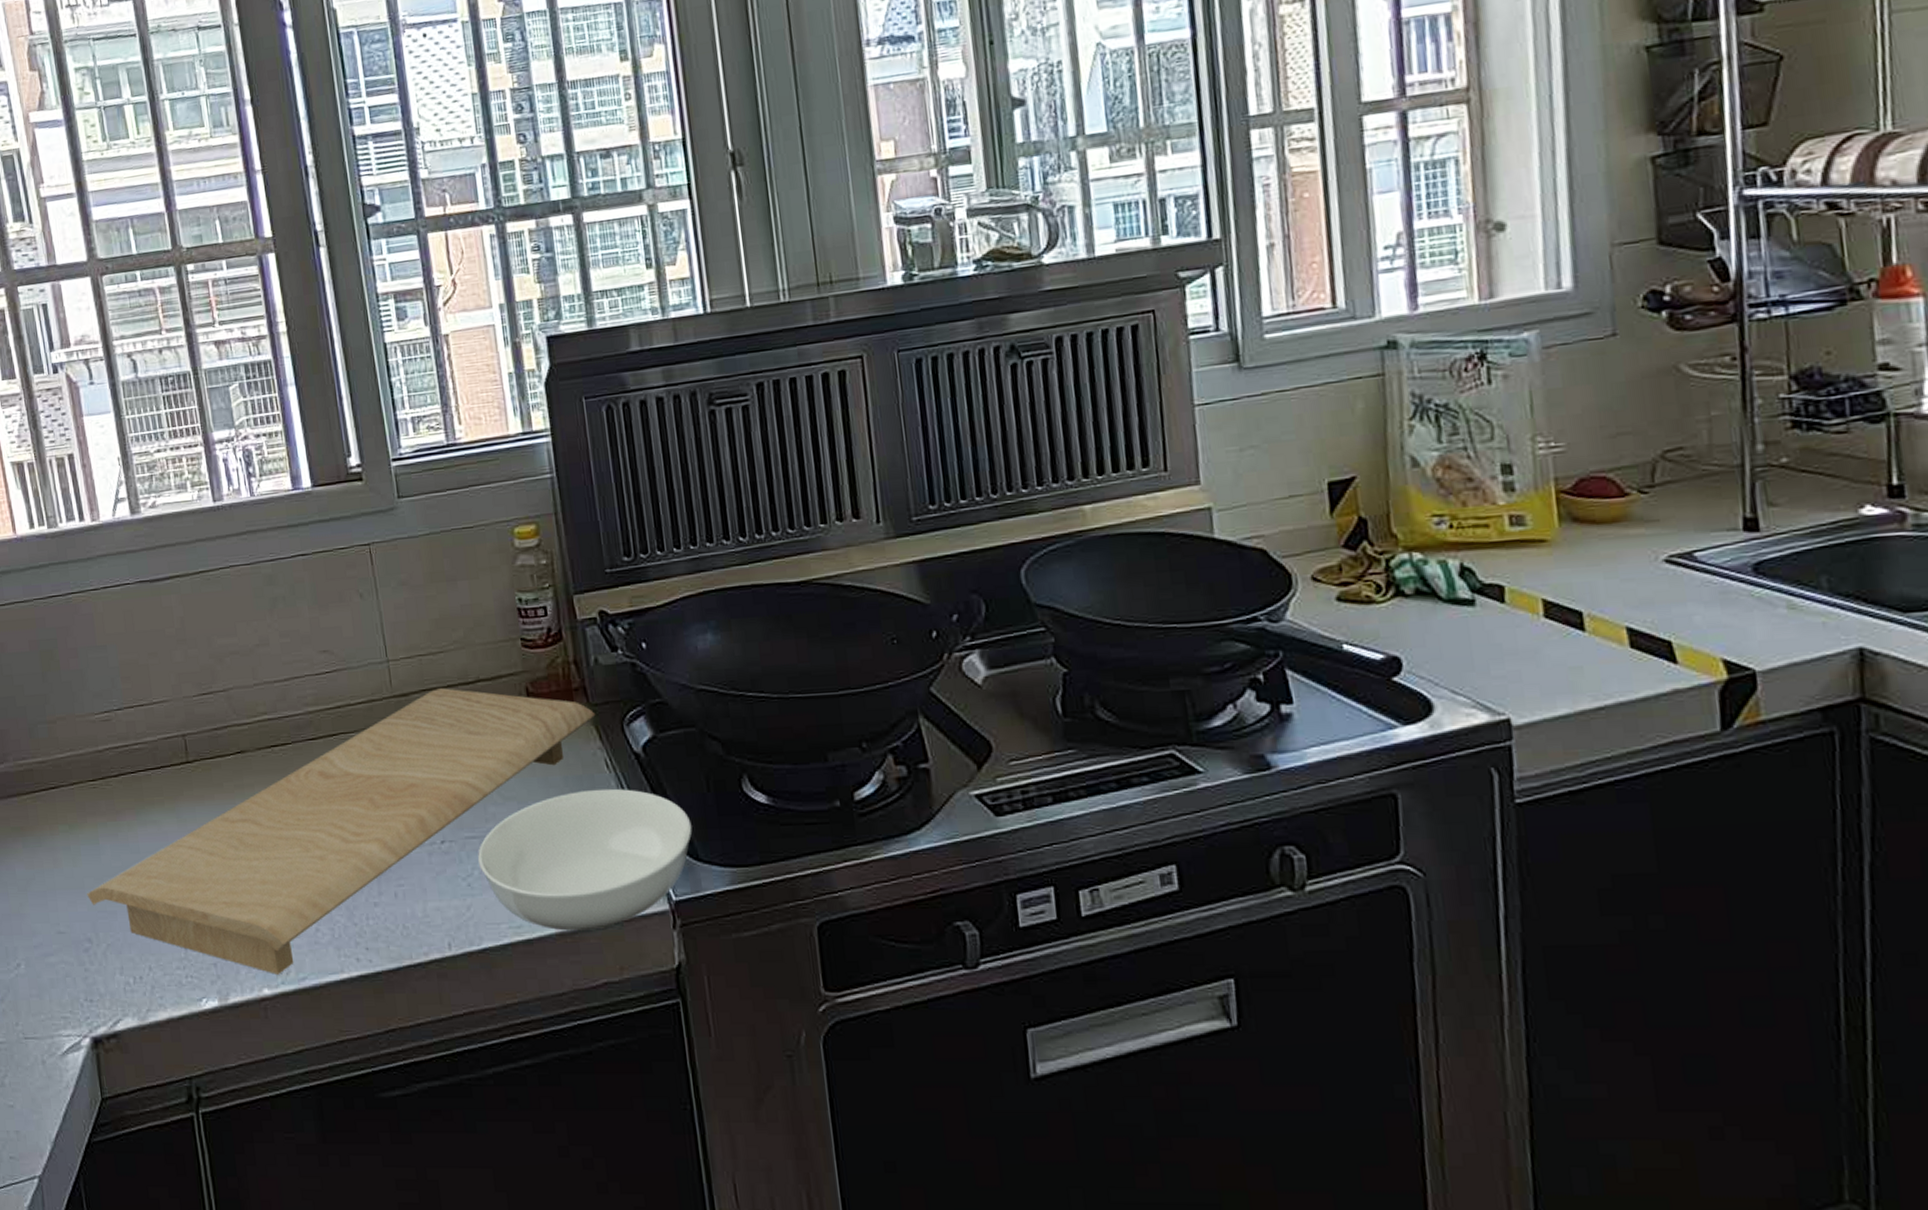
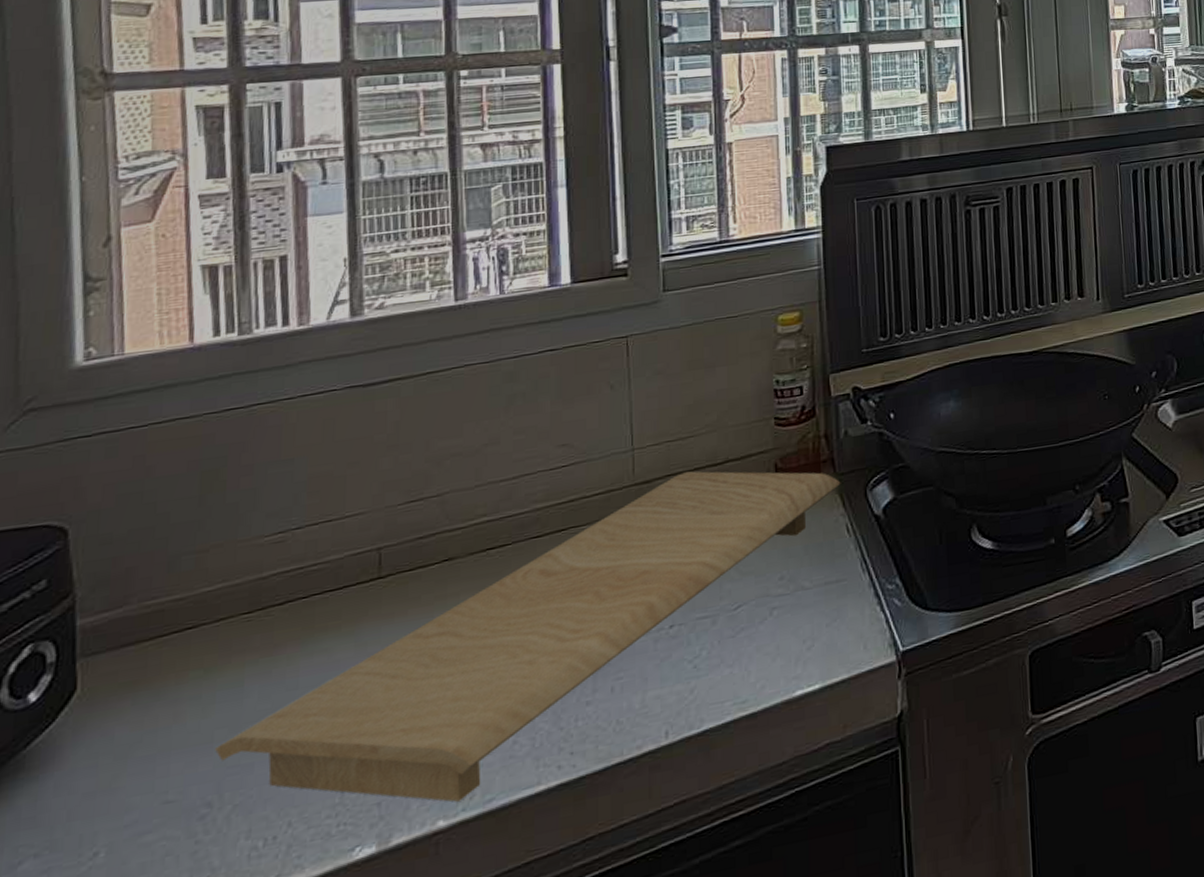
bowl: present [478,788,693,931] -> none [708,550,923,699]

